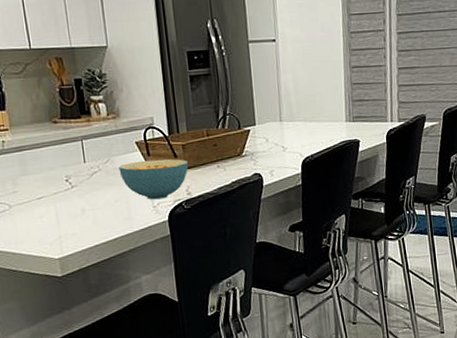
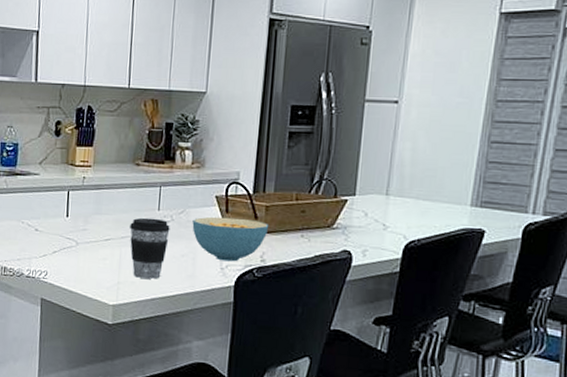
coffee cup: none [60,170,100,229] -> present [130,217,170,279]

